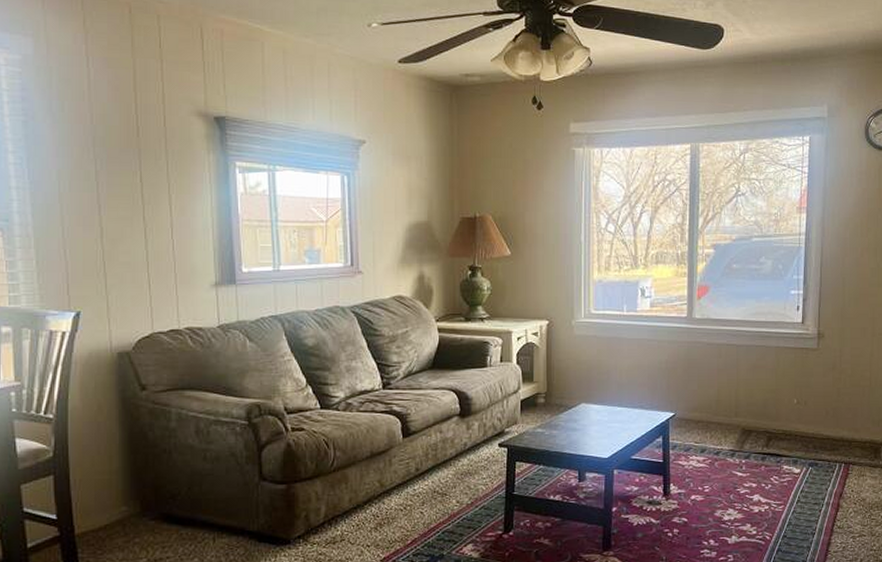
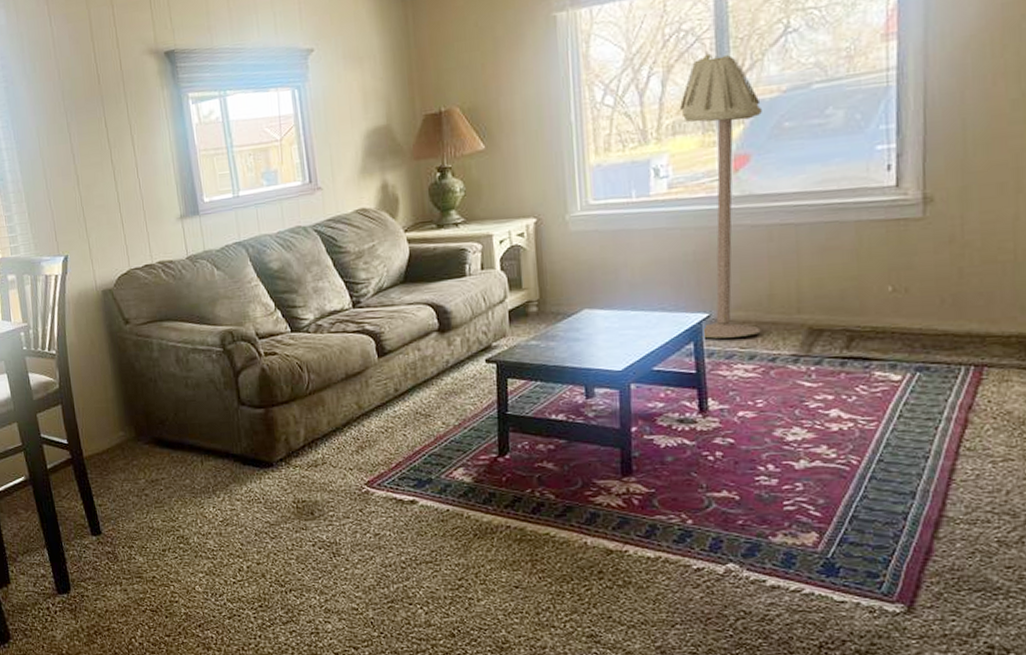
floor lamp: none [663,202,718,434] -> present [680,53,762,339]

